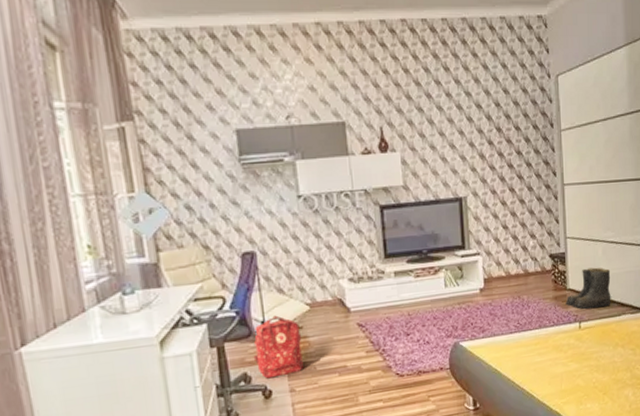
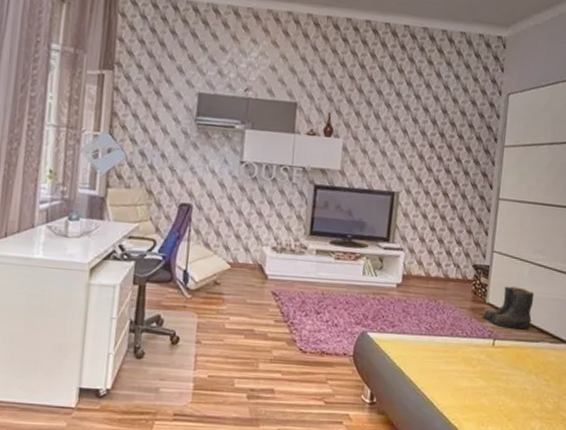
backpack: present [253,315,303,379] -> none [169,267,218,326]

